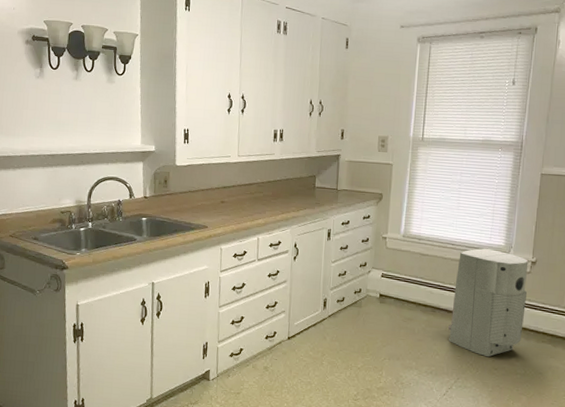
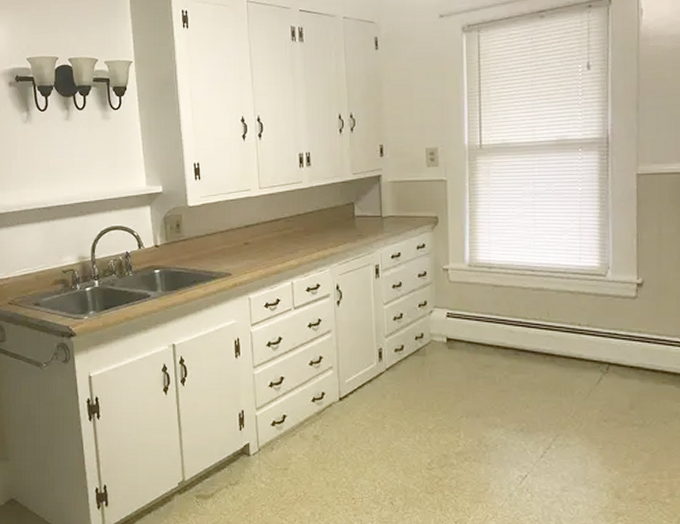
air purifier: present [448,248,529,357] -> none [538,271,636,407]

